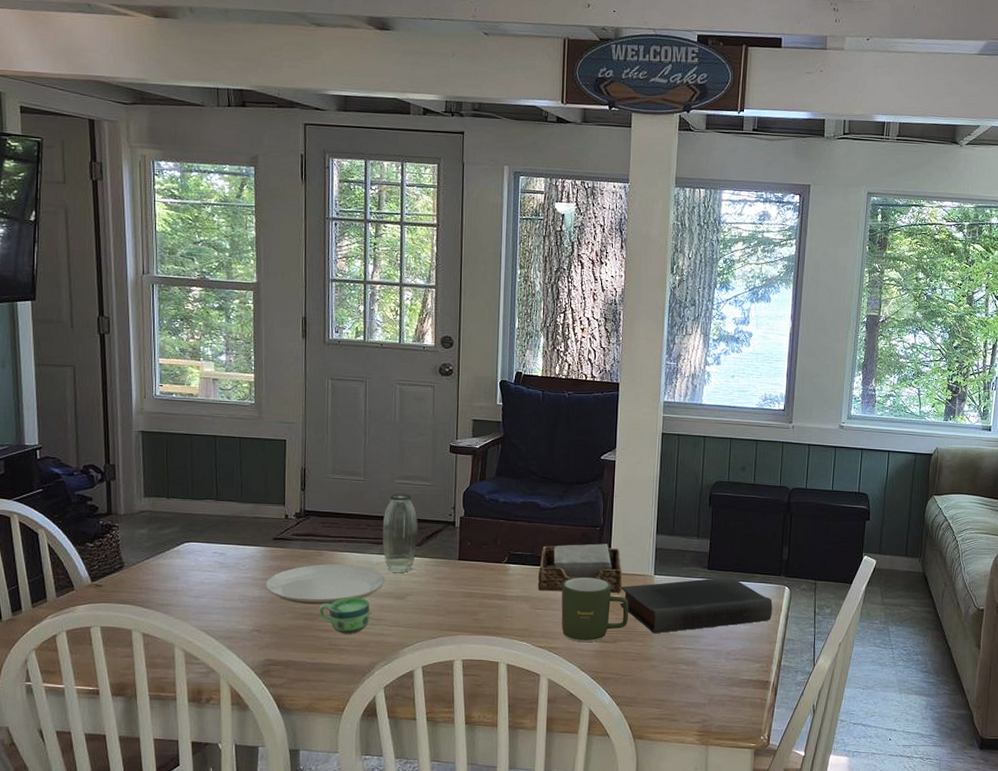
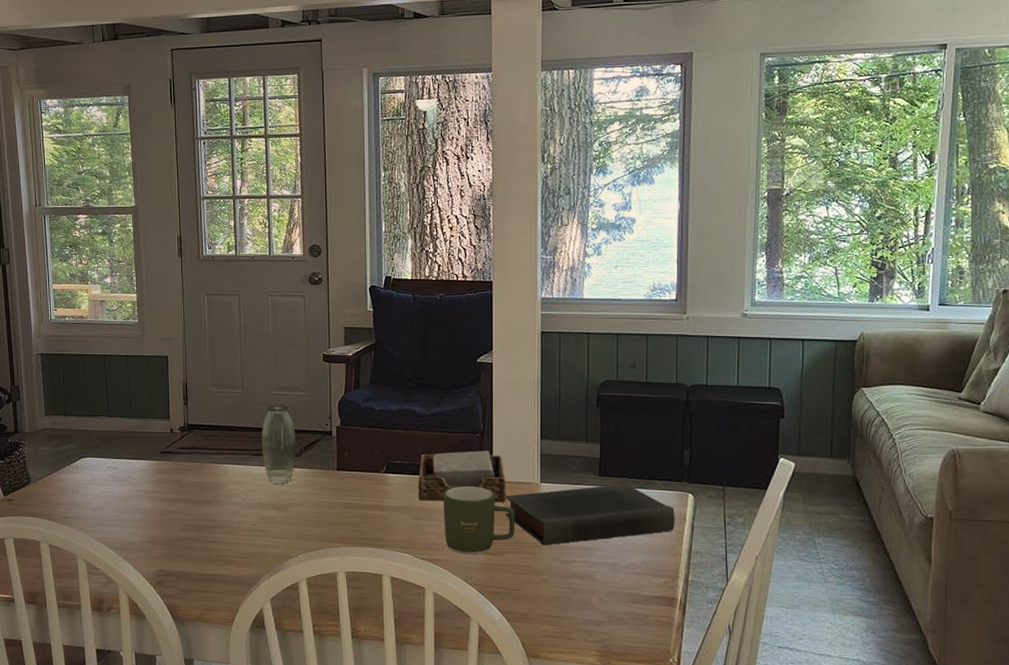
plate: present [266,564,387,605] -> none [156,476,268,517]
cup: present [319,597,370,634] -> none [205,509,254,546]

